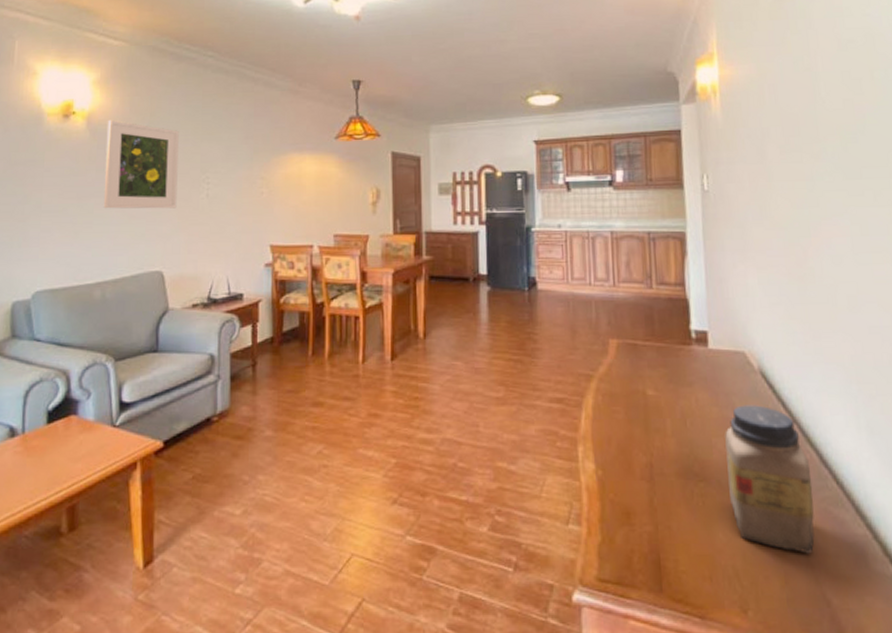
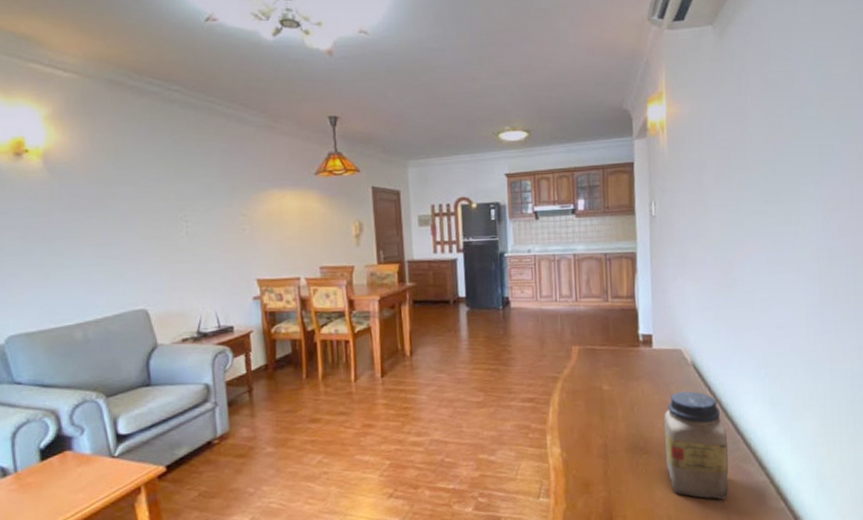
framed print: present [103,119,179,209] -> none [66,157,155,250]

